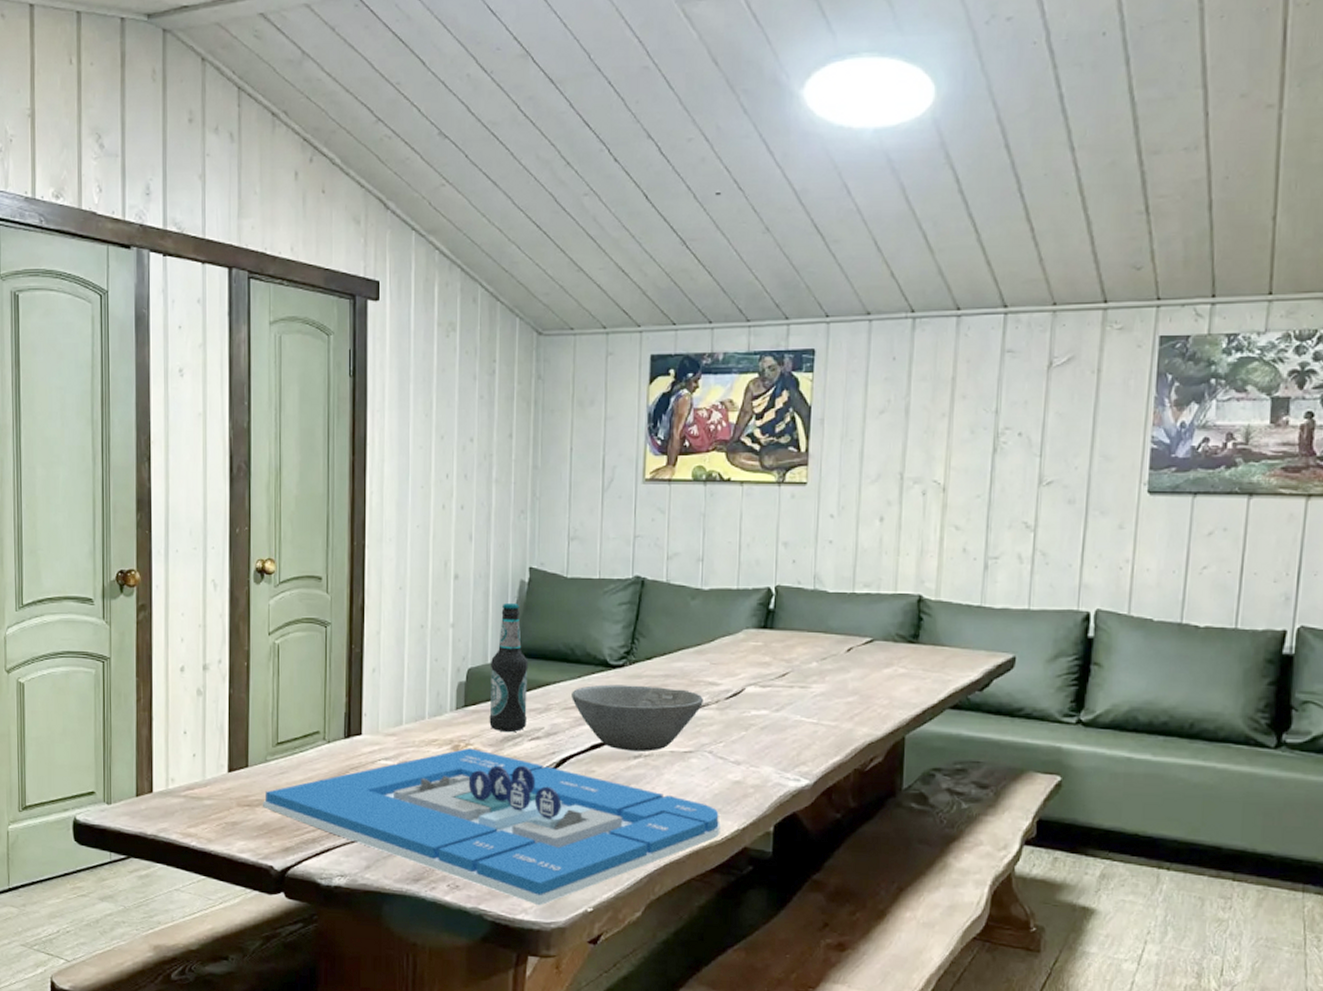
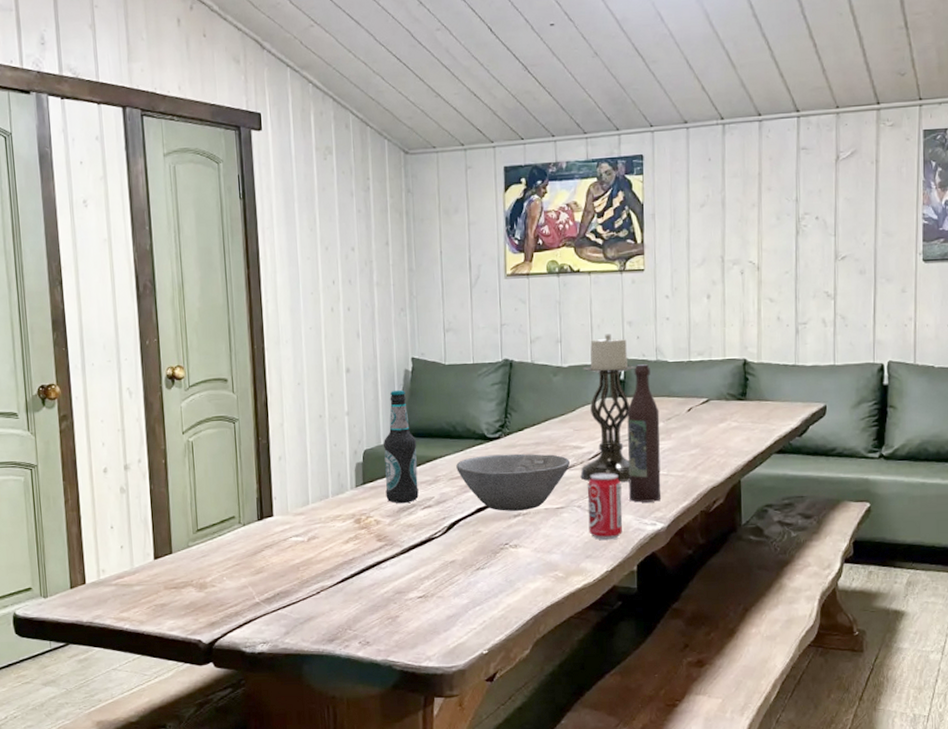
architectural model: present [262,748,720,906] -> none [187,520,592,653]
candle holder: none [714,555,788,727] -> present [580,334,635,482]
beverage can: none [720,715,762,794] -> present [587,472,623,541]
wine bottle: none [770,593,813,754] -> present [627,364,661,503]

